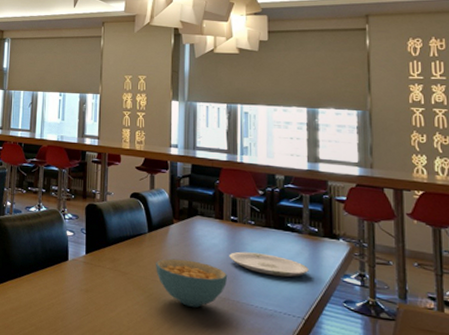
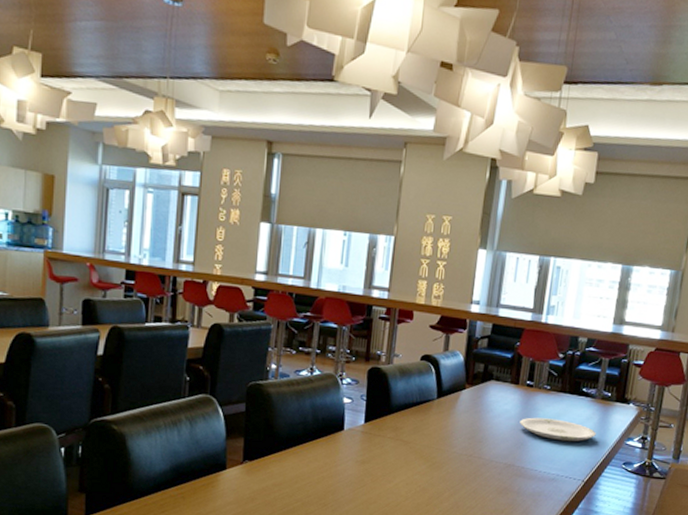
cereal bowl: present [156,258,228,307] -> none [441,425,516,475]

